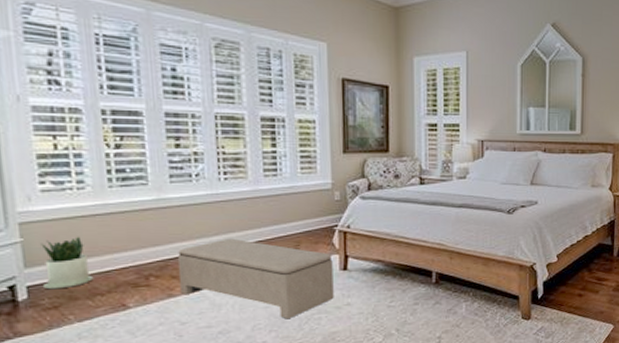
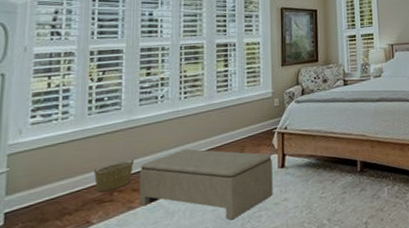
planter: present [41,236,94,290] -> none [20,161,65,215]
basket: none [124,243,170,275] -> present [94,159,134,192]

